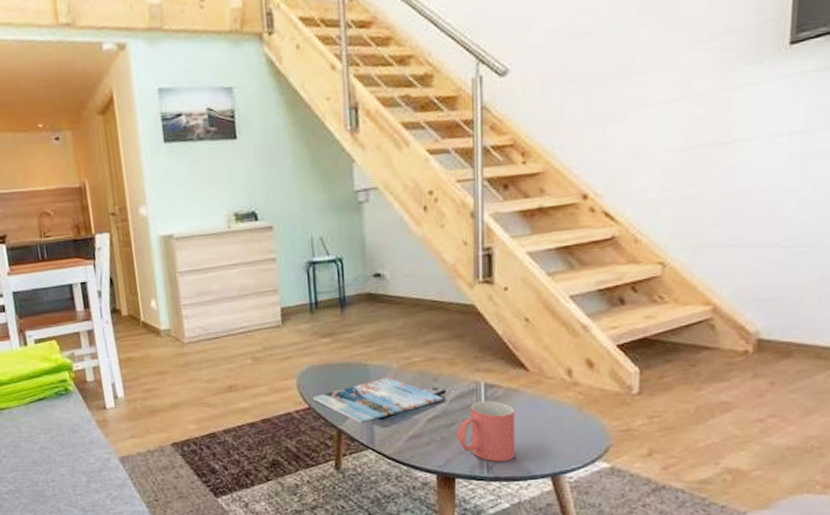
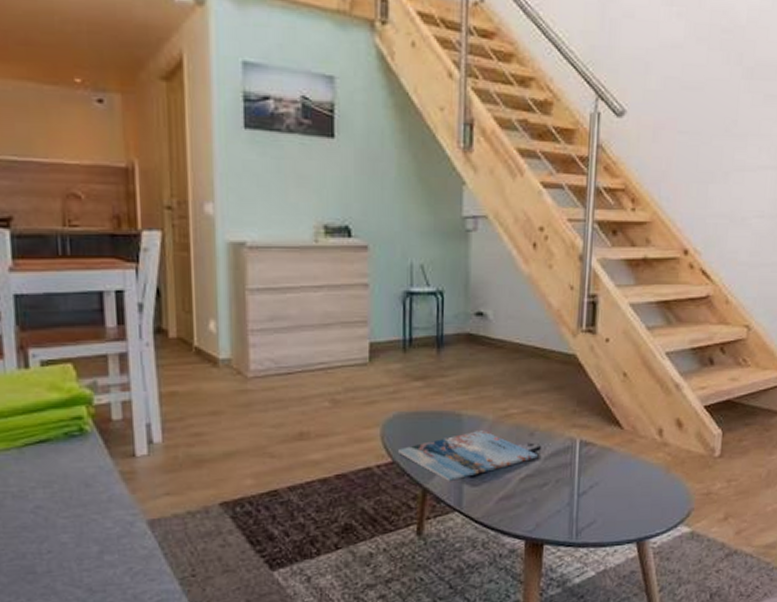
mug: present [457,401,516,462] -> none [548,460,608,527]

